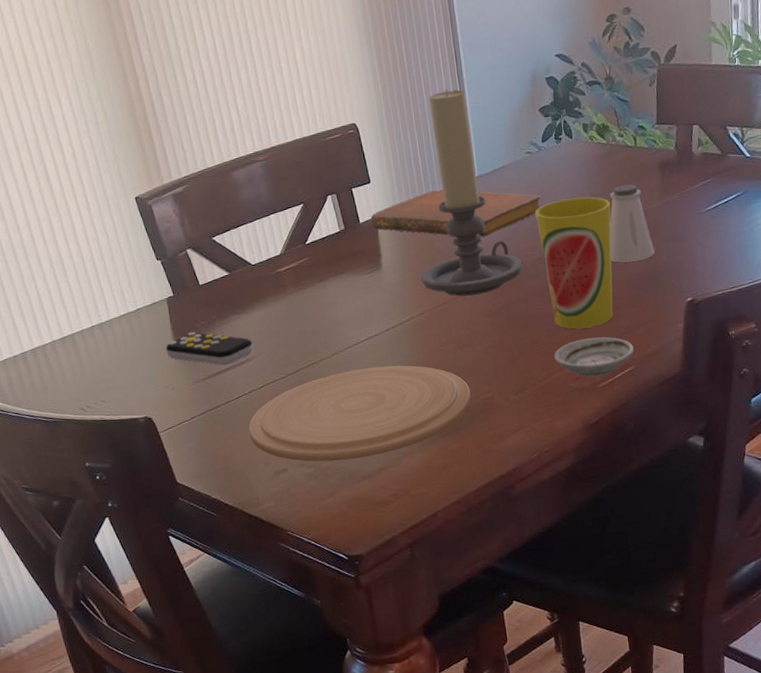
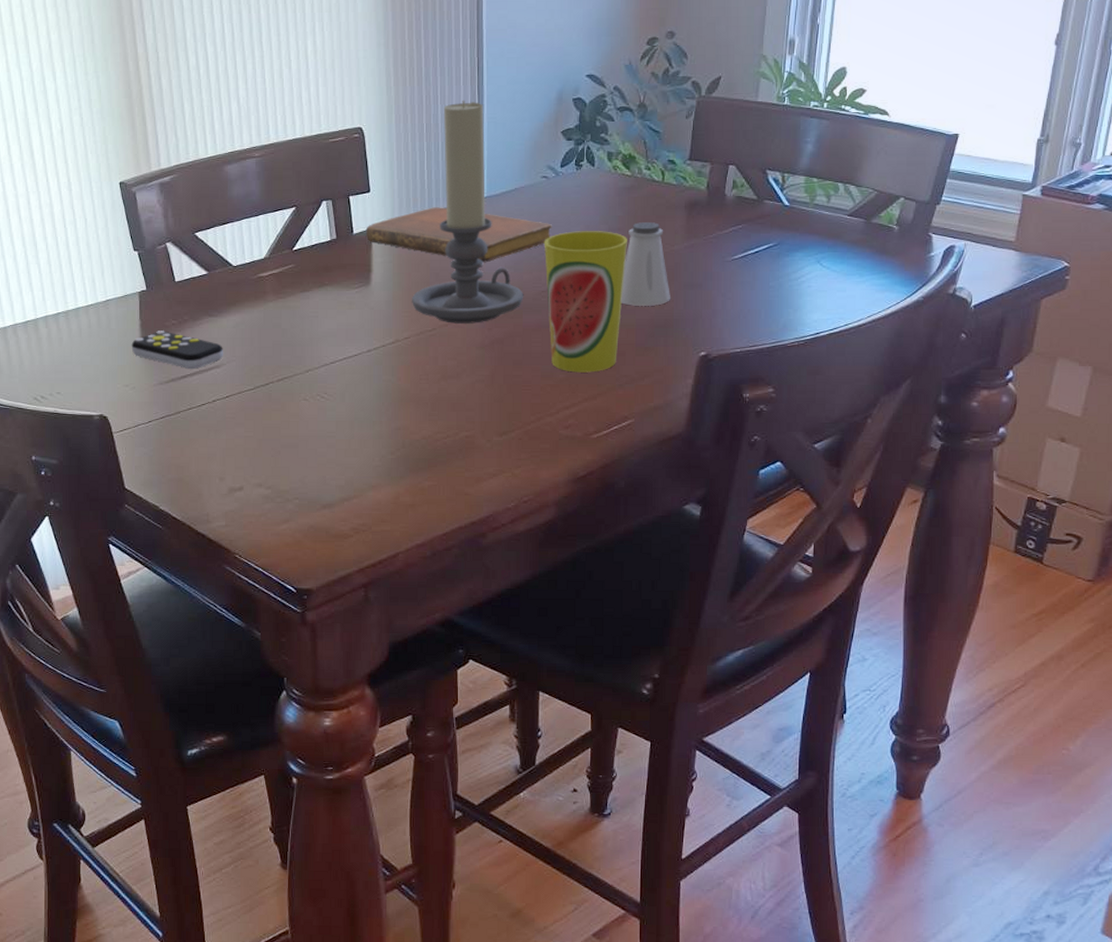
plate: present [248,365,472,462] -> none [207,389,450,485]
saucer: present [554,337,634,377] -> none [546,384,635,426]

